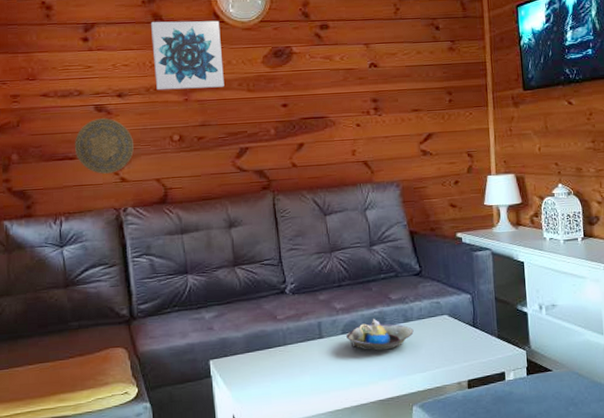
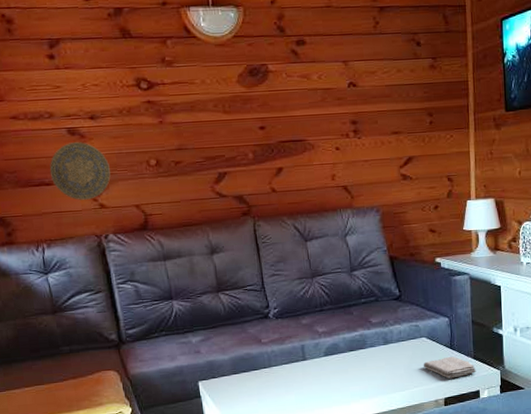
wall art: present [151,20,224,91] -> none [119,35,199,112]
decorative bowl: present [346,318,414,351] -> none [329,341,393,372]
washcloth: none [445,335,501,359] -> present [423,356,477,379]

